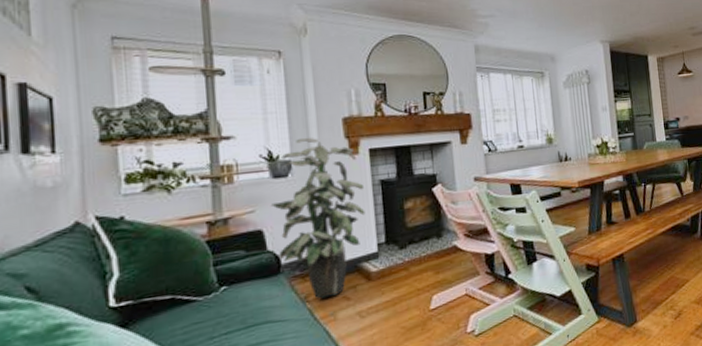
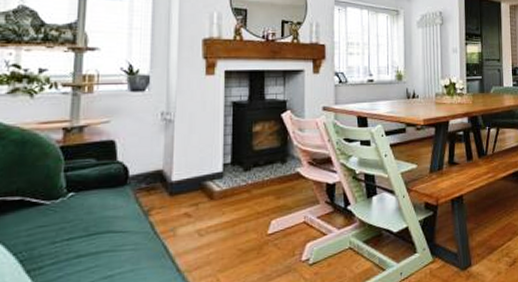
indoor plant: present [270,137,365,300] -> none [125,54,217,214]

